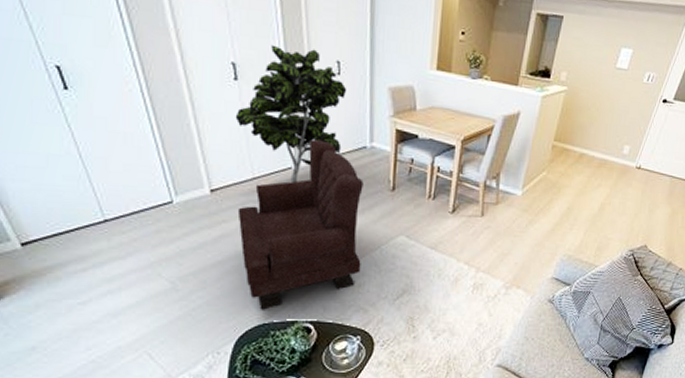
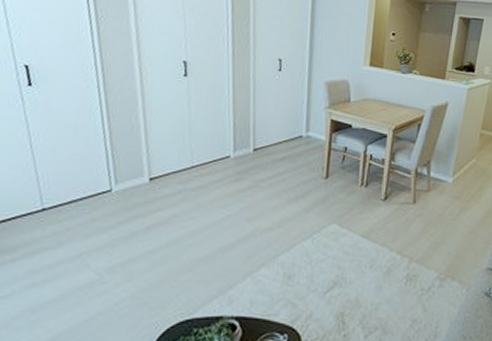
indoor plant: present [235,44,347,183] -> none [181,45,287,172]
armchair: present [237,139,363,310] -> none [173,130,298,304]

